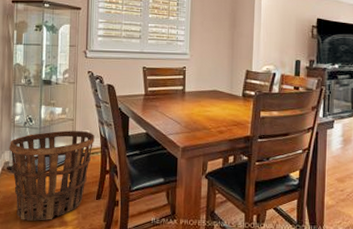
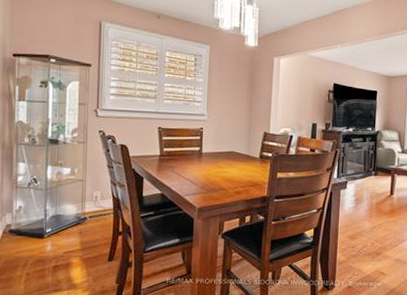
basket: present [9,130,95,221] -> none [10,191,106,285]

